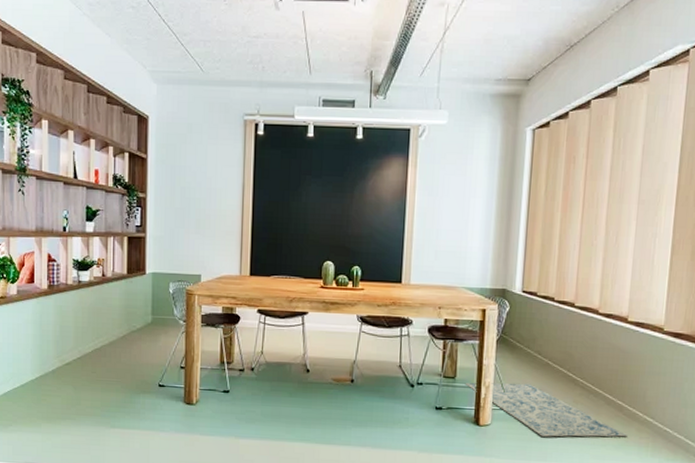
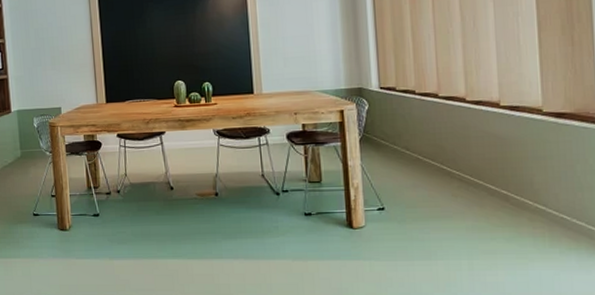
rug: present [465,383,627,437] -> none [332,181,519,235]

